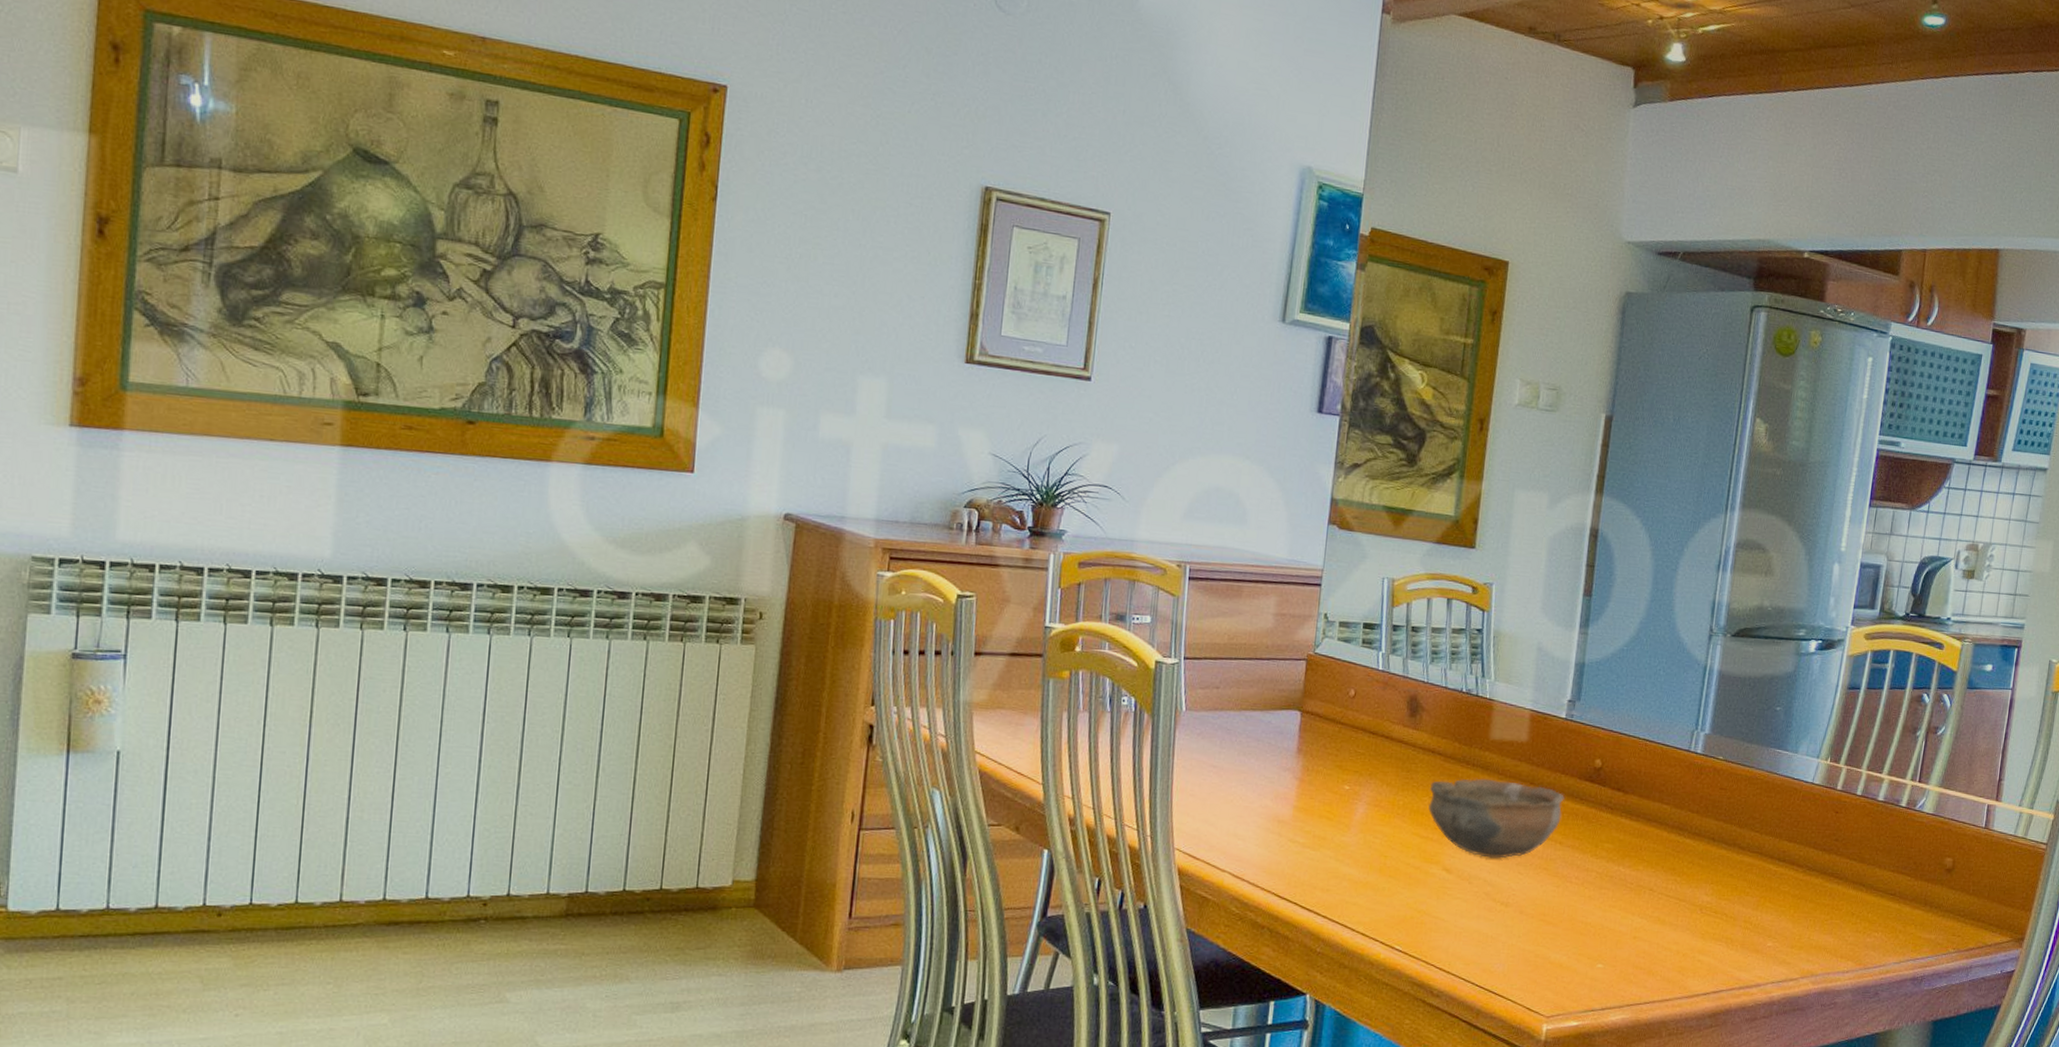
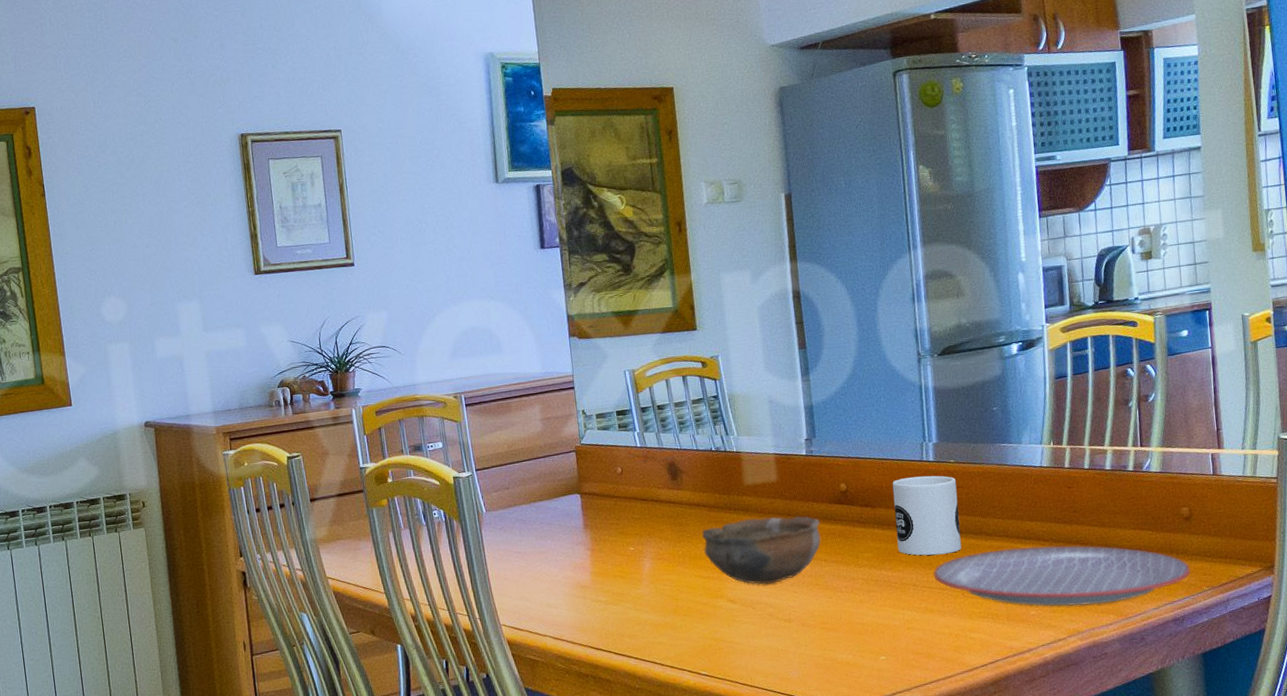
mug: none [1642,766,1720,861] -> present [892,475,962,556]
plate: none [1674,865,1941,949] -> present [933,545,1191,607]

